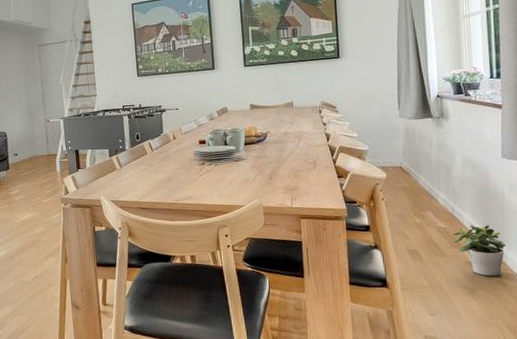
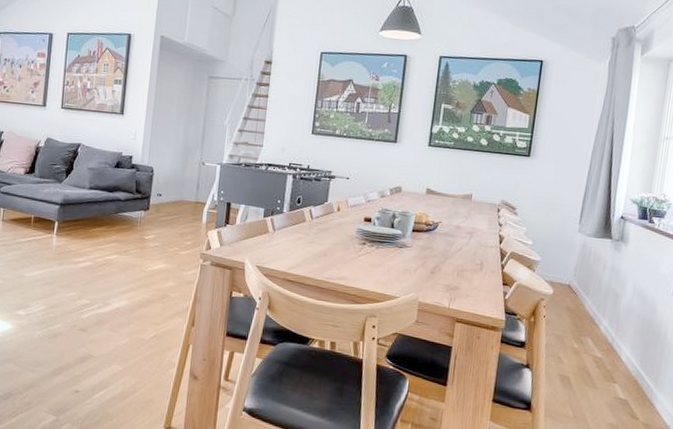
potted plant: present [452,225,506,276] -> none [606,359,658,418]

